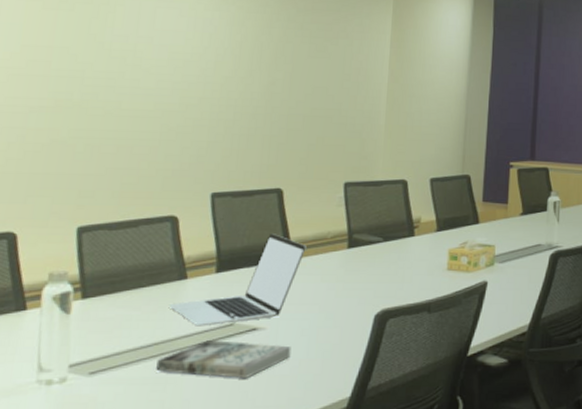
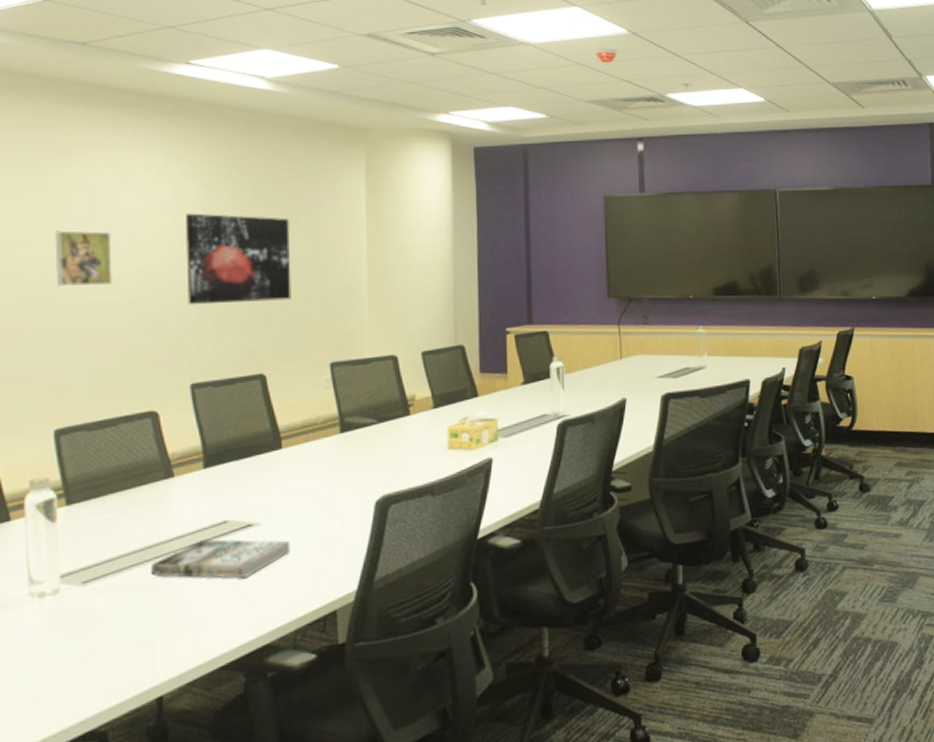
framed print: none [94,41,151,95] -> present [55,230,113,288]
laptop: present [168,234,307,327] -> none [157,423,296,526]
wall art: none [216,35,319,122] -> present [185,213,291,305]

